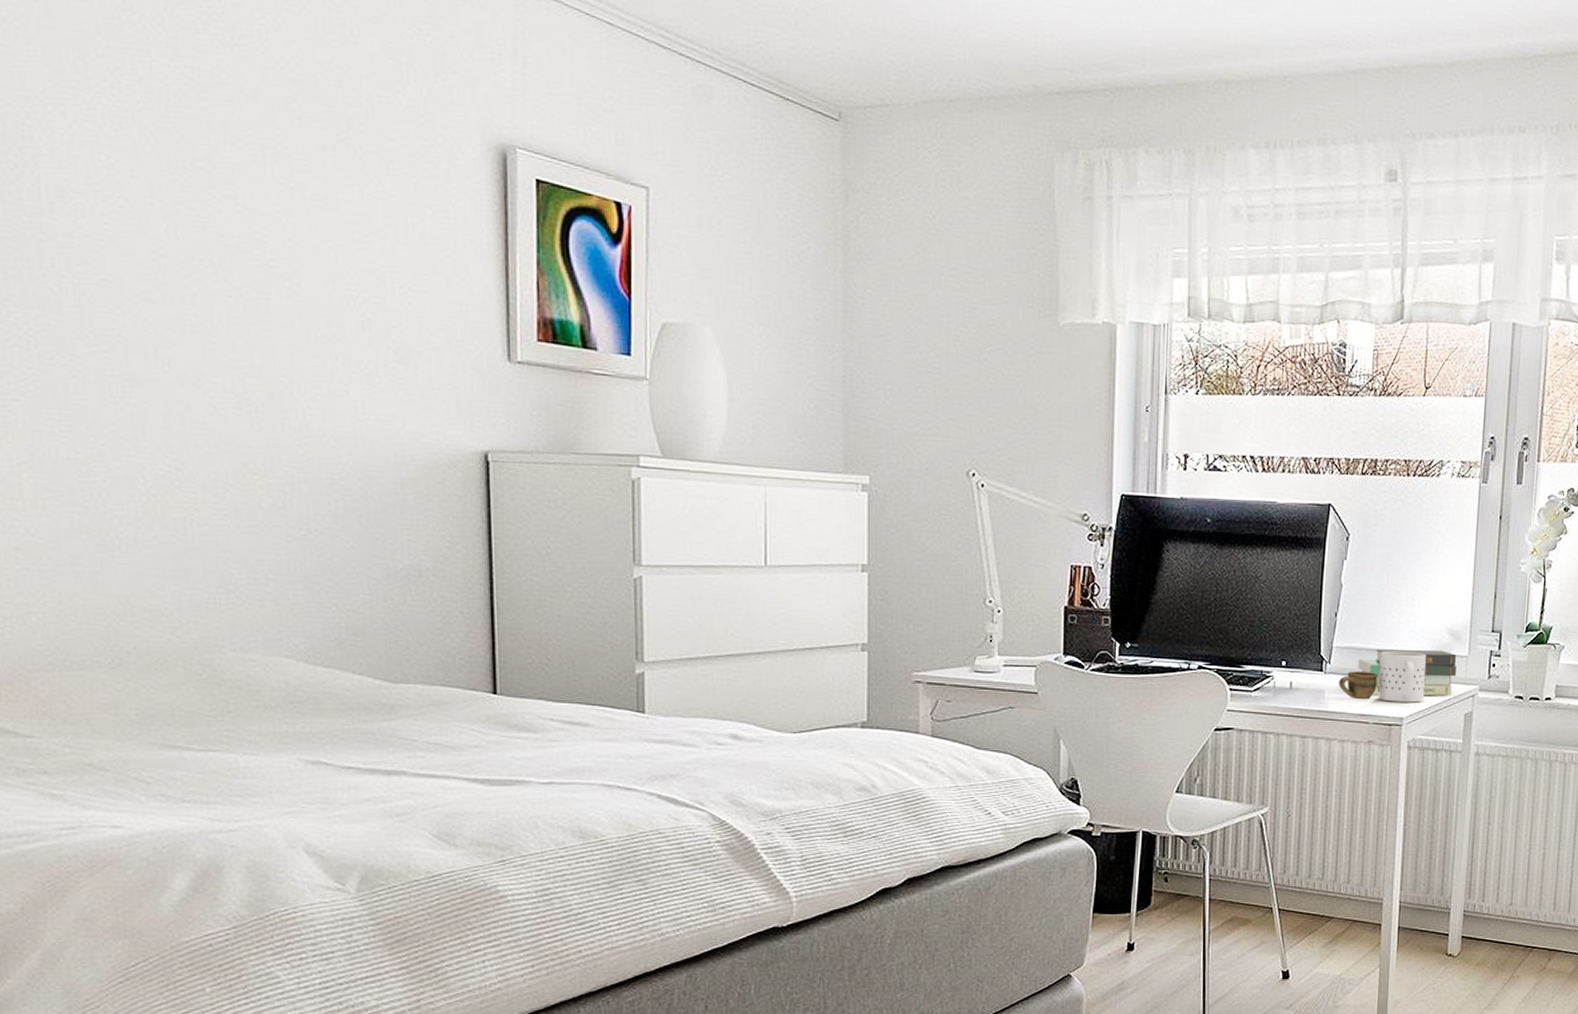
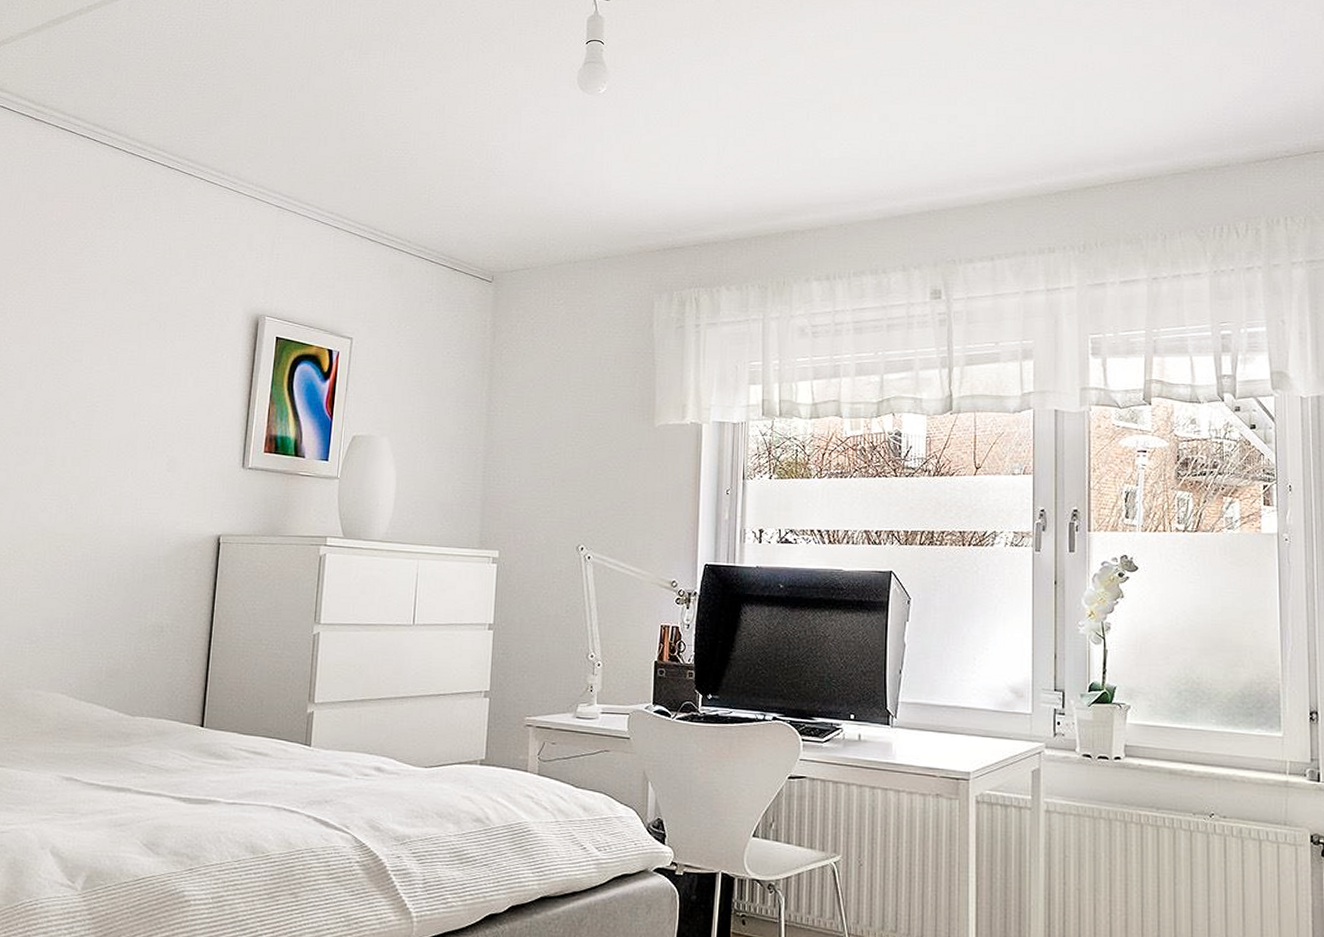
cup: present [1339,671,1378,700] -> none [905,726,943,754]
books: present [1358,649,1457,696] -> none [923,705,1021,752]
mug: present [1378,651,1427,703] -> none [944,707,991,758]

